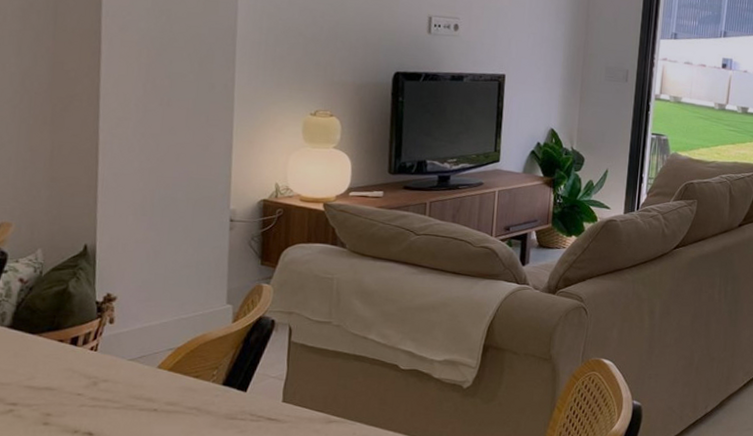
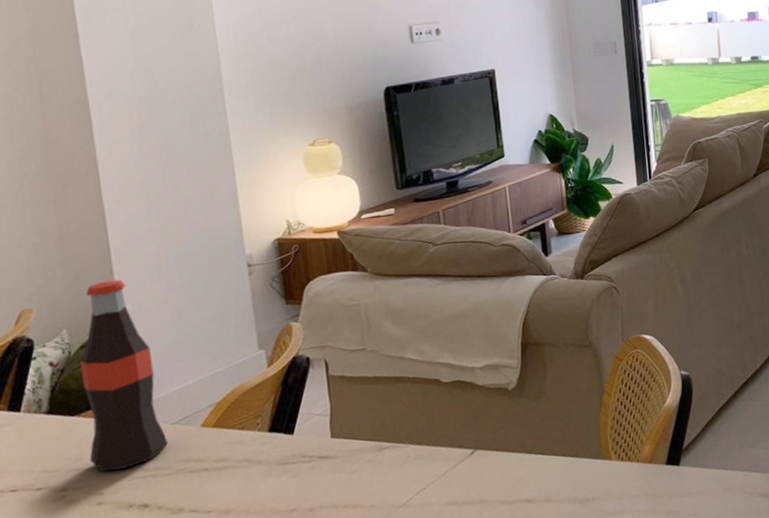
bottle: none [43,209,123,395] -> present [80,279,168,472]

